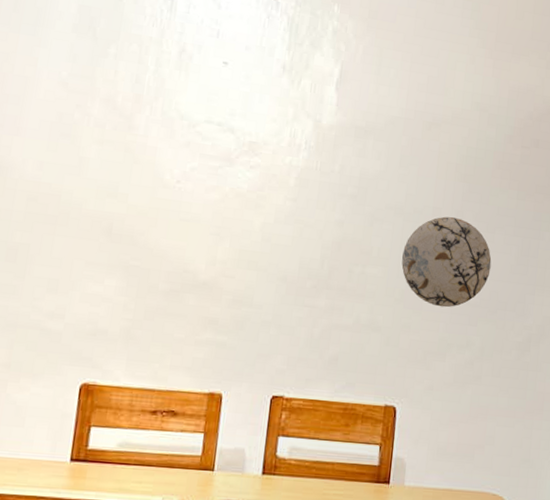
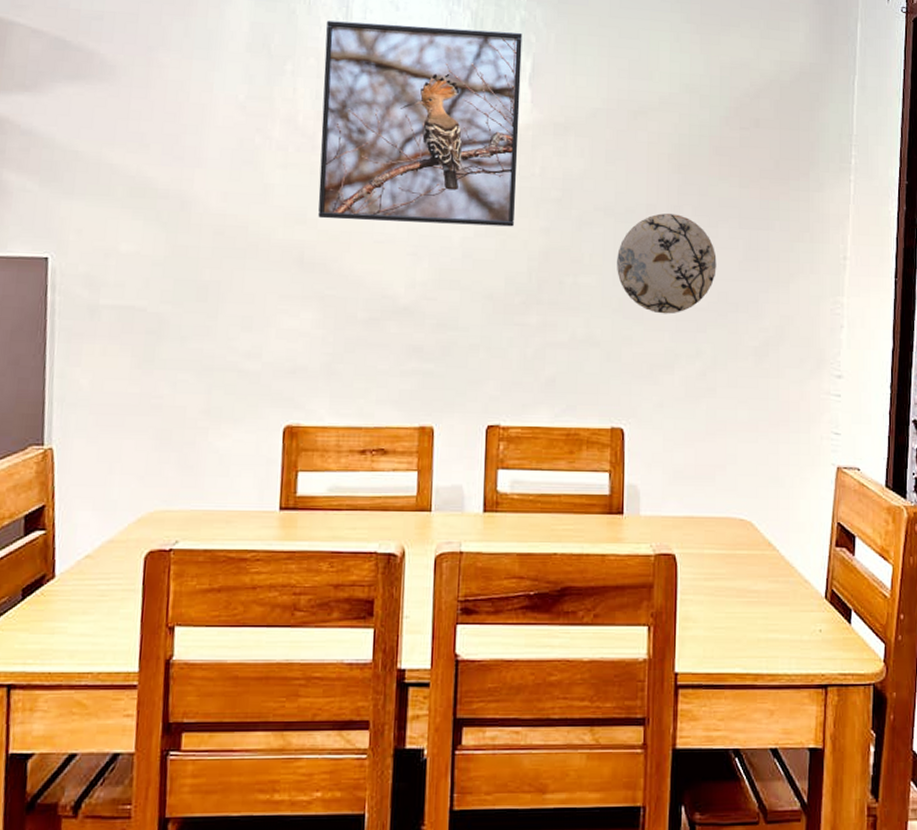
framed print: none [129,11,334,217] -> present [318,21,523,227]

